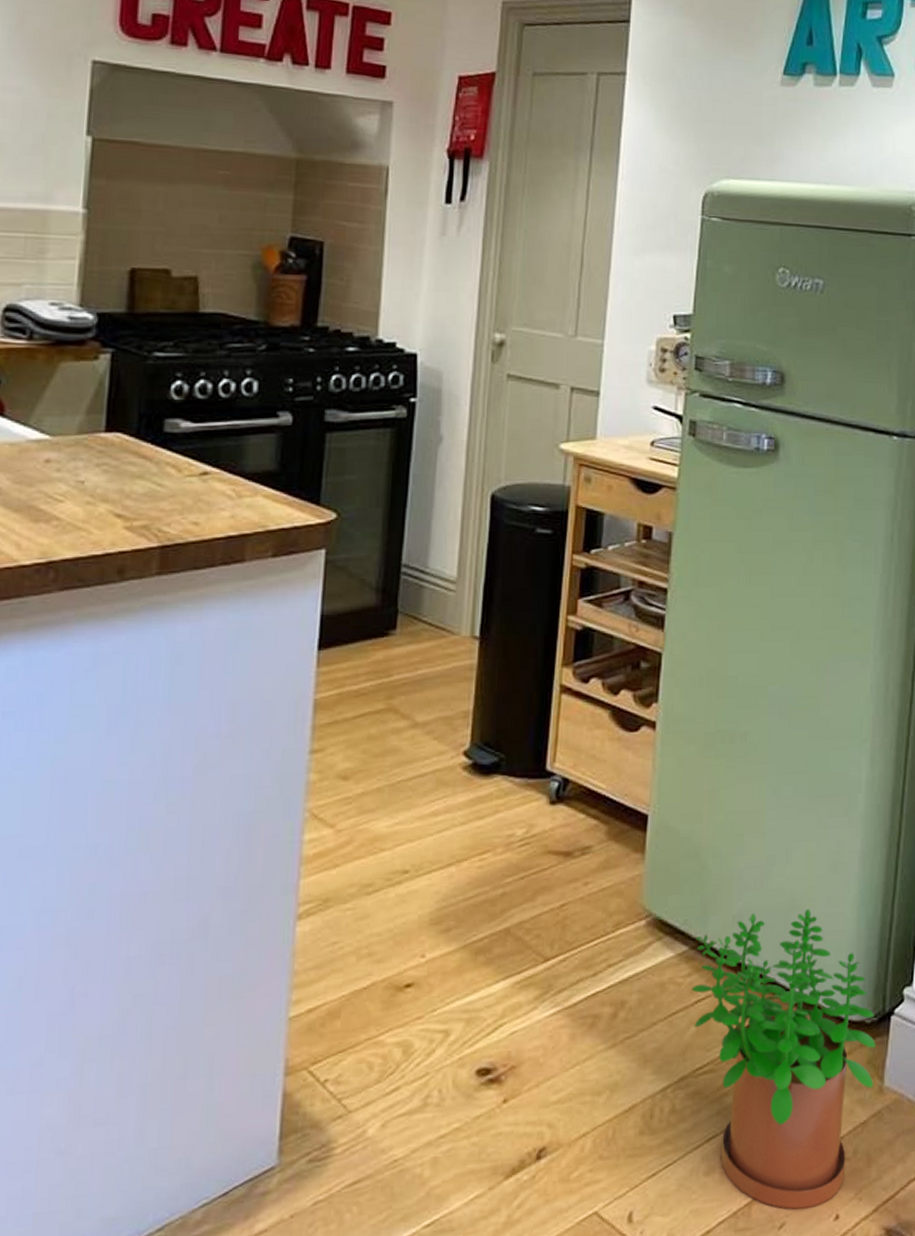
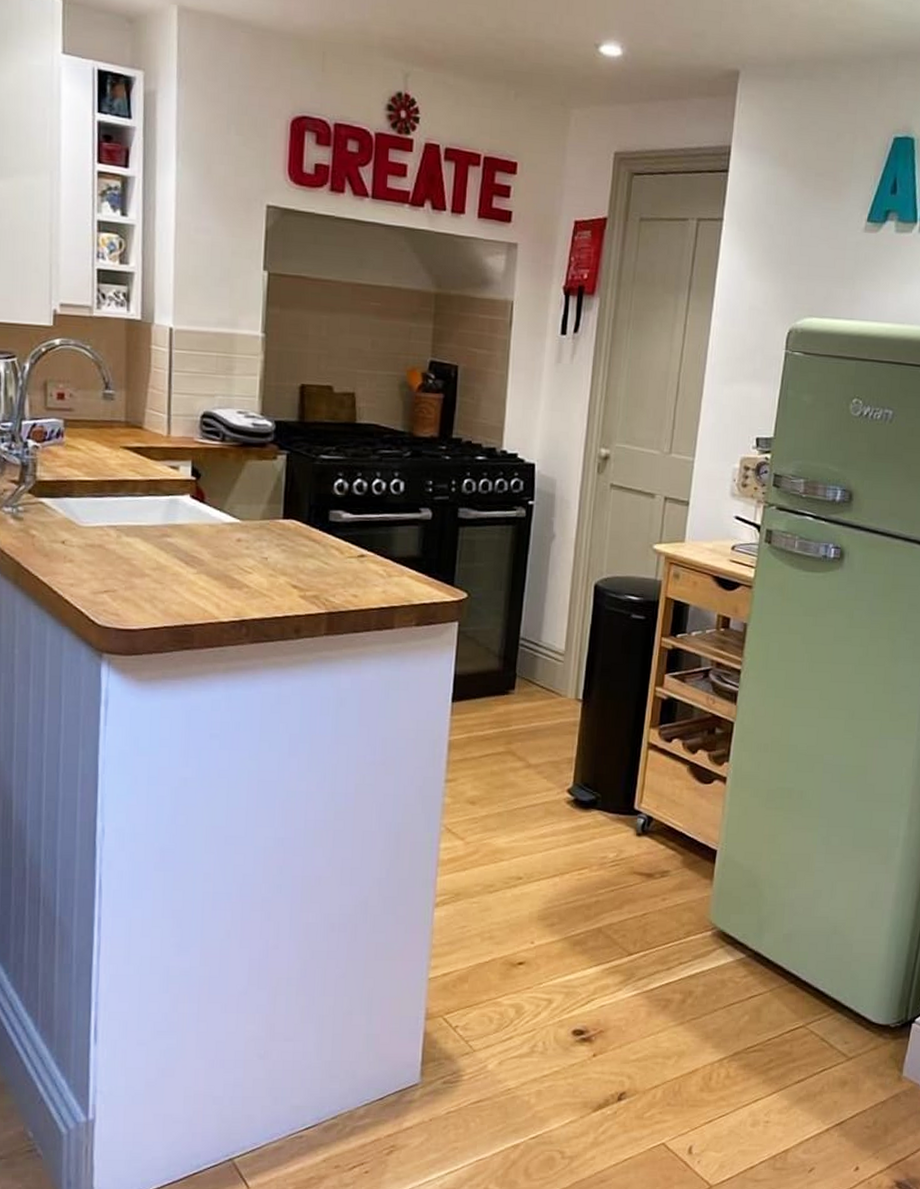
potted plant: present [691,909,876,1210] -> none [746,934,898,1159]

